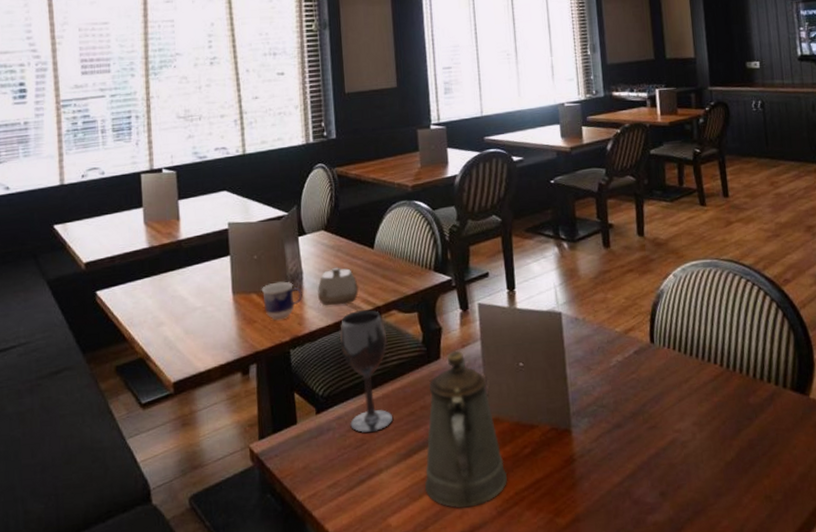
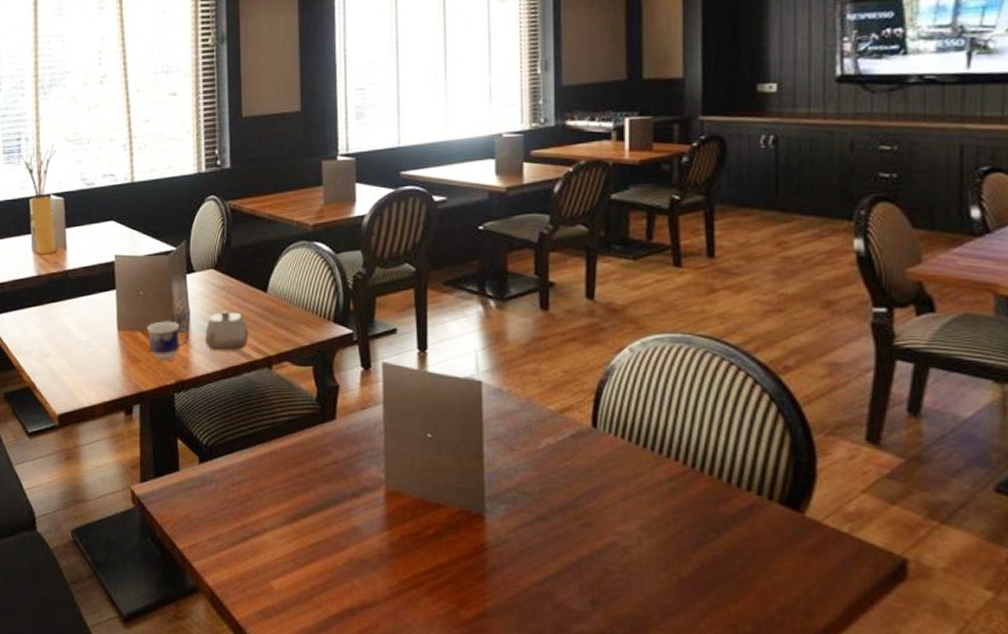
vase: none [131,120,169,228] -> present [21,143,57,256]
wine glass: present [339,309,394,434] -> none [226,358,281,490]
coffee pot: present [425,350,508,508] -> none [312,412,406,583]

